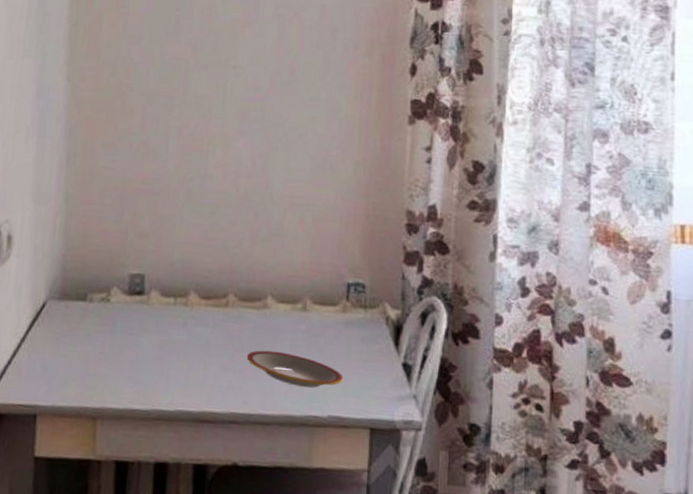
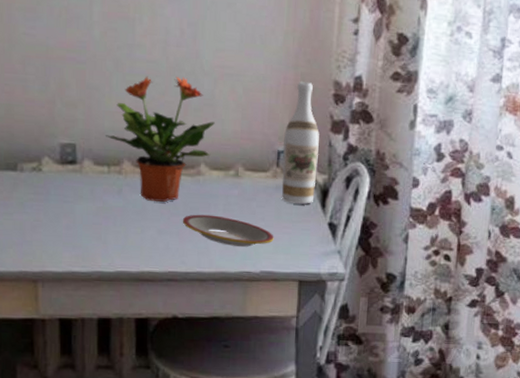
potted plant: none [174,206,283,337] -> present [106,76,215,202]
wine bottle: none [351,210,392,342] -> present [281,80,319,204]

